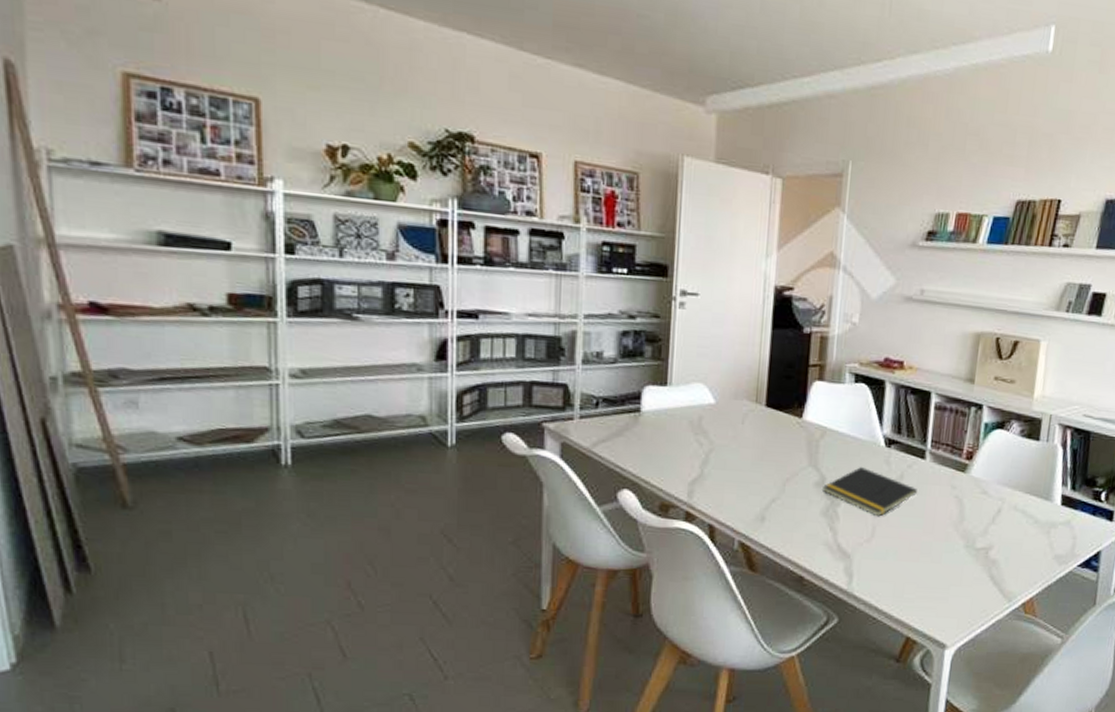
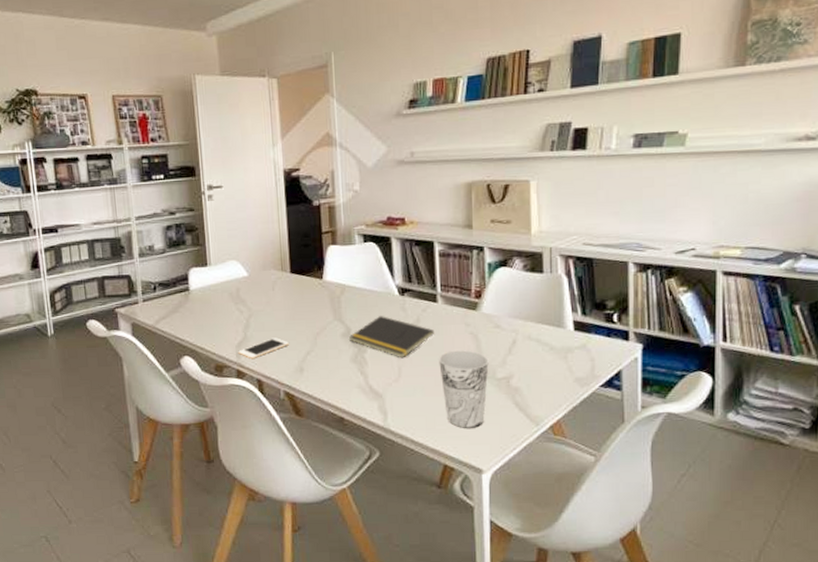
cell phone: none [690,478,752,501] -> present [238,338,289,360]
cup: none [917,513,970,600] -> present [439,350,489,428]

